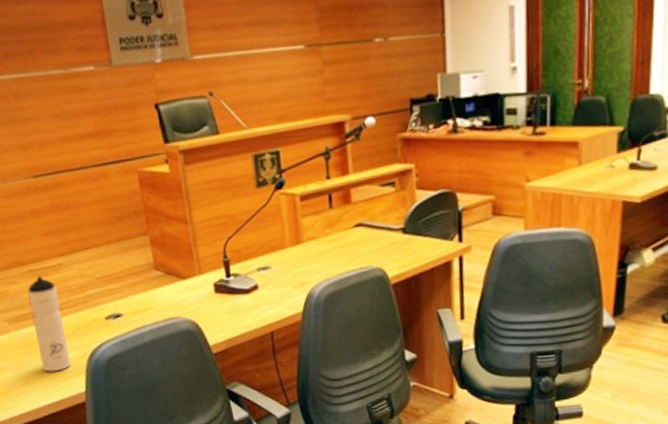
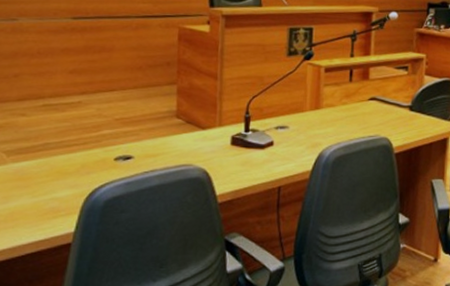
water bottle: present [27,275,71,372] -> none [32,111,70,209]

